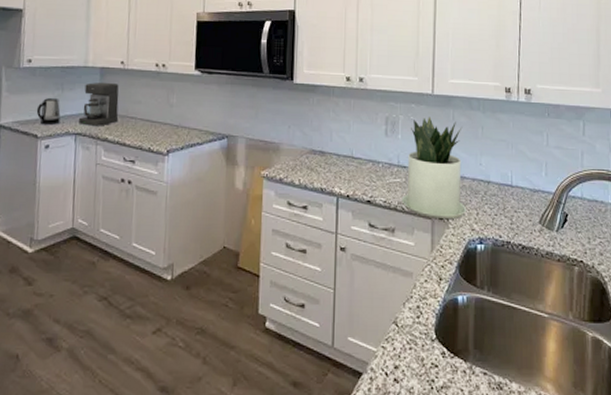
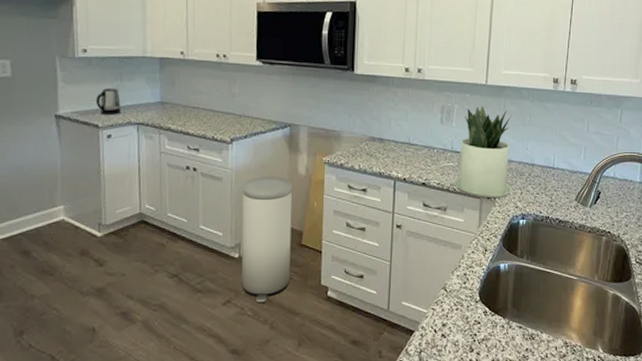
coffee maker: present [79,82,119,126] -> none [140,72,181,116]
pedal bin: none [173,191,230,333] -> present [241,176,293,303]

